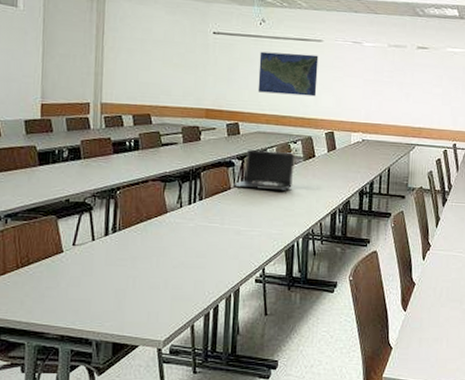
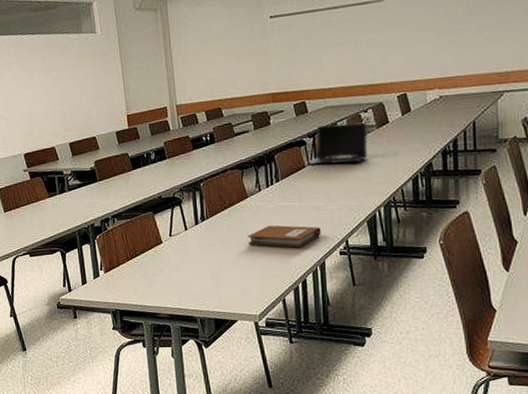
notebook: none [162,244,239,271] -> present [248,225,321,248]
map: present [257,51,319,97] -> none [319,16,383,67]

